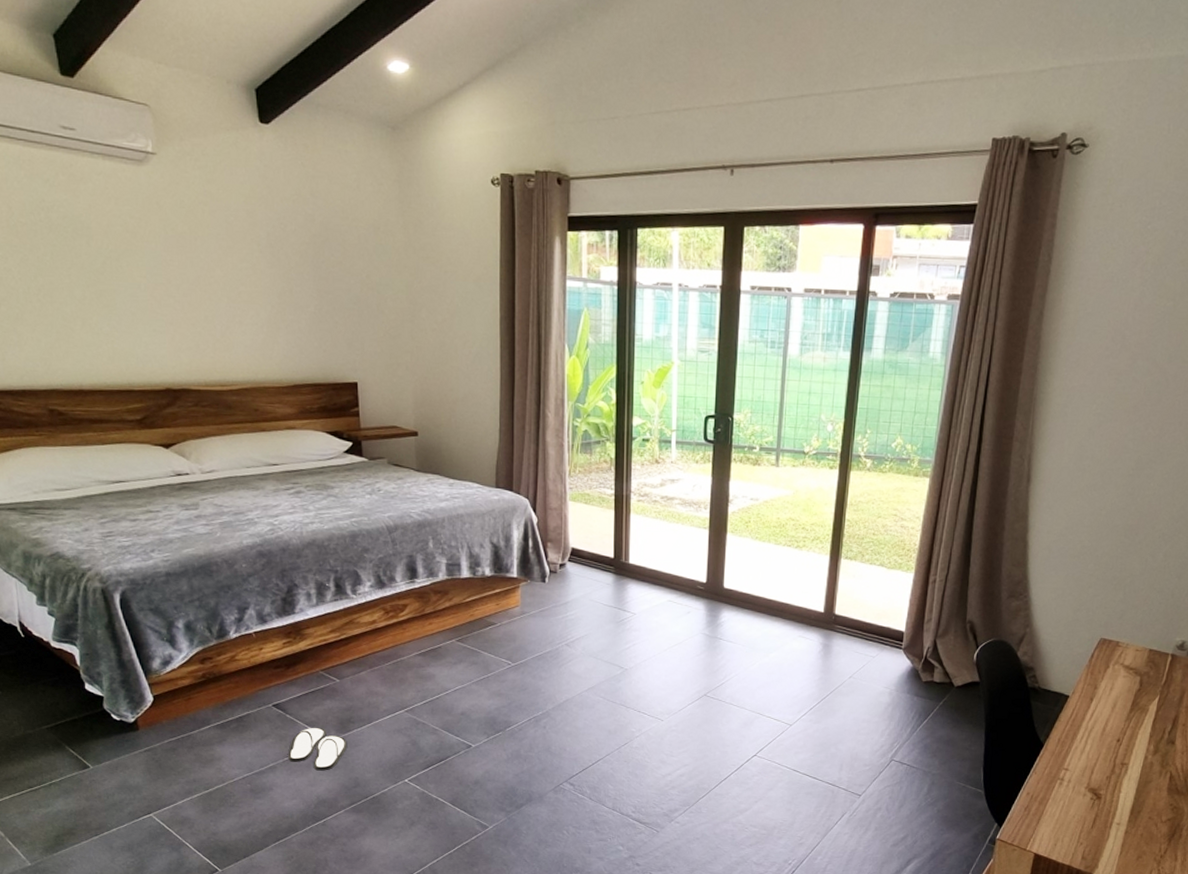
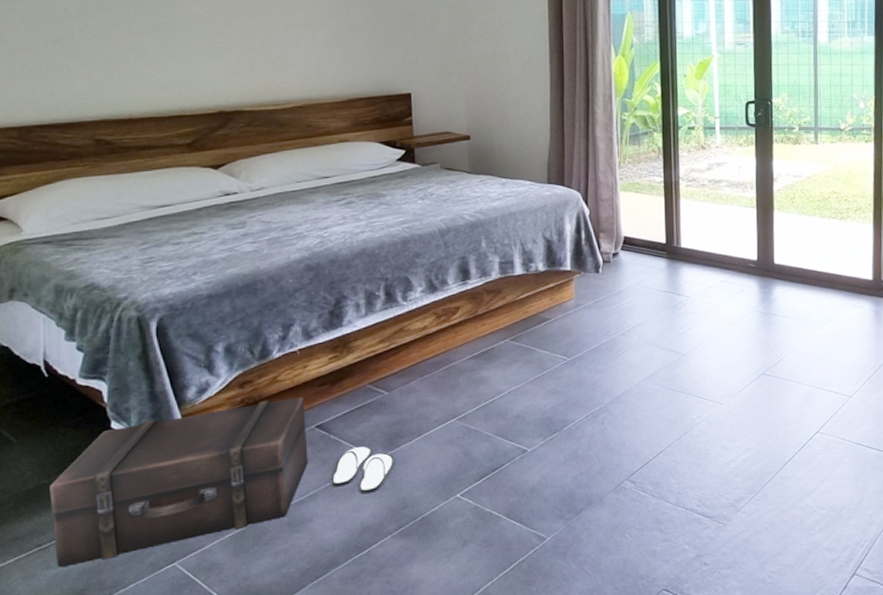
suitcase: none [35,677,267,808] -> present [50,397,308,568]

